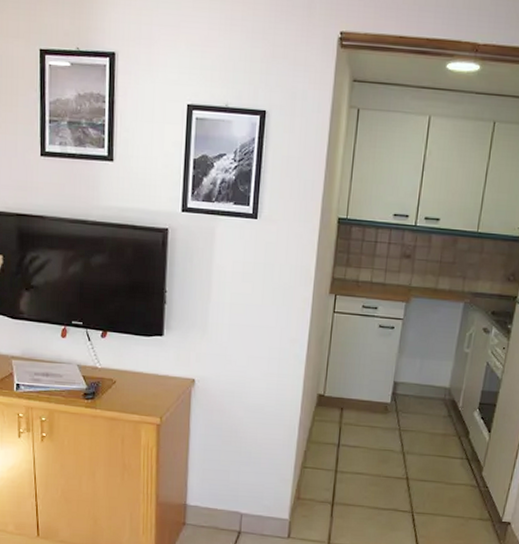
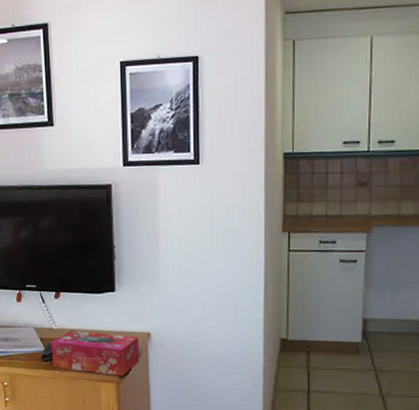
tissue box: none [93,371,183,420] -> present [51,331,139,377]

